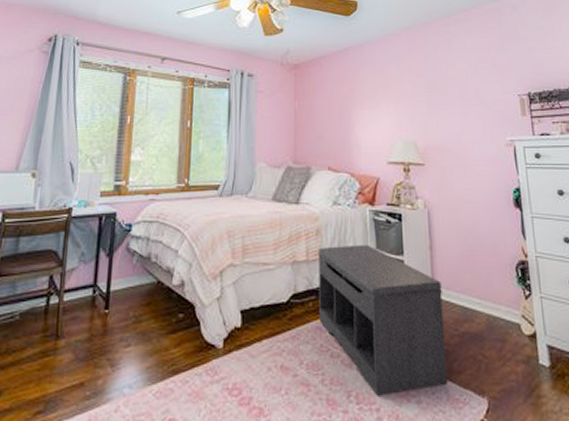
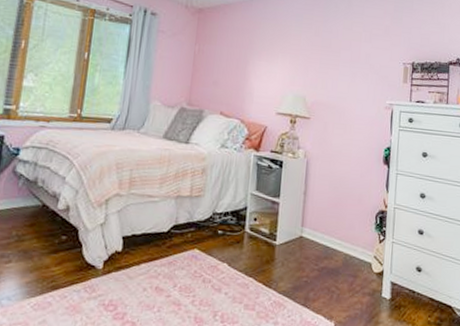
bench: present [317,244,448,396] -> none [196,185,310,317]

